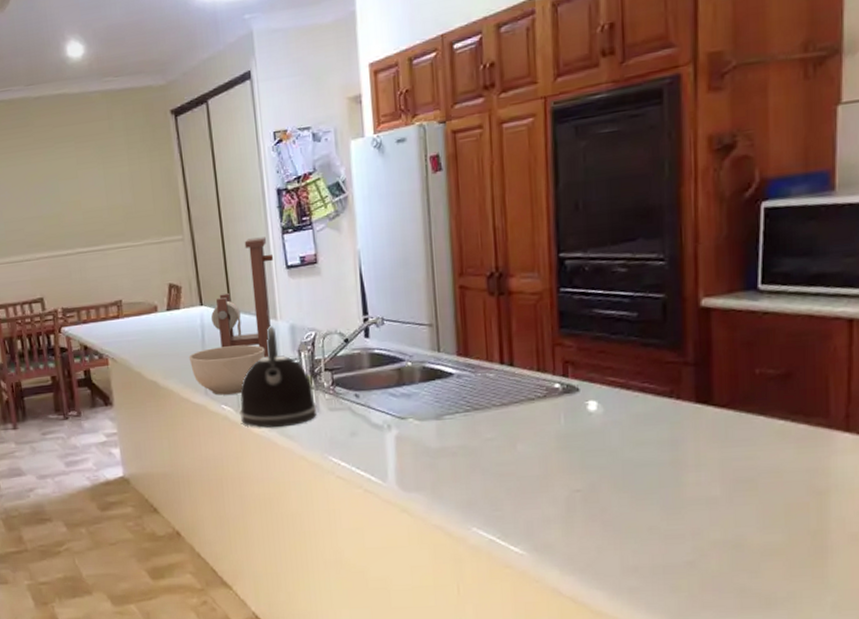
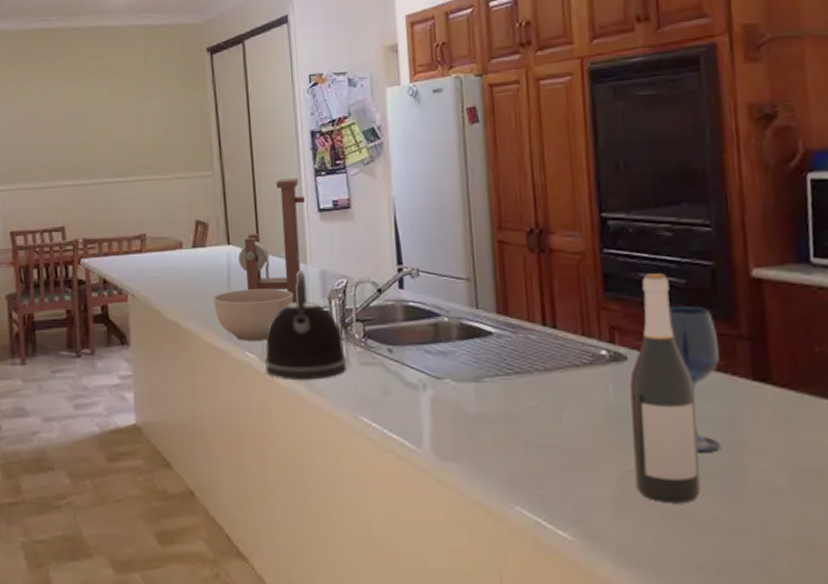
wine bottle: none [580,308,642,517] -> present [629,273,701,504]
wineglass: none [620,337,666,470] -> present [668,306,721,452]

